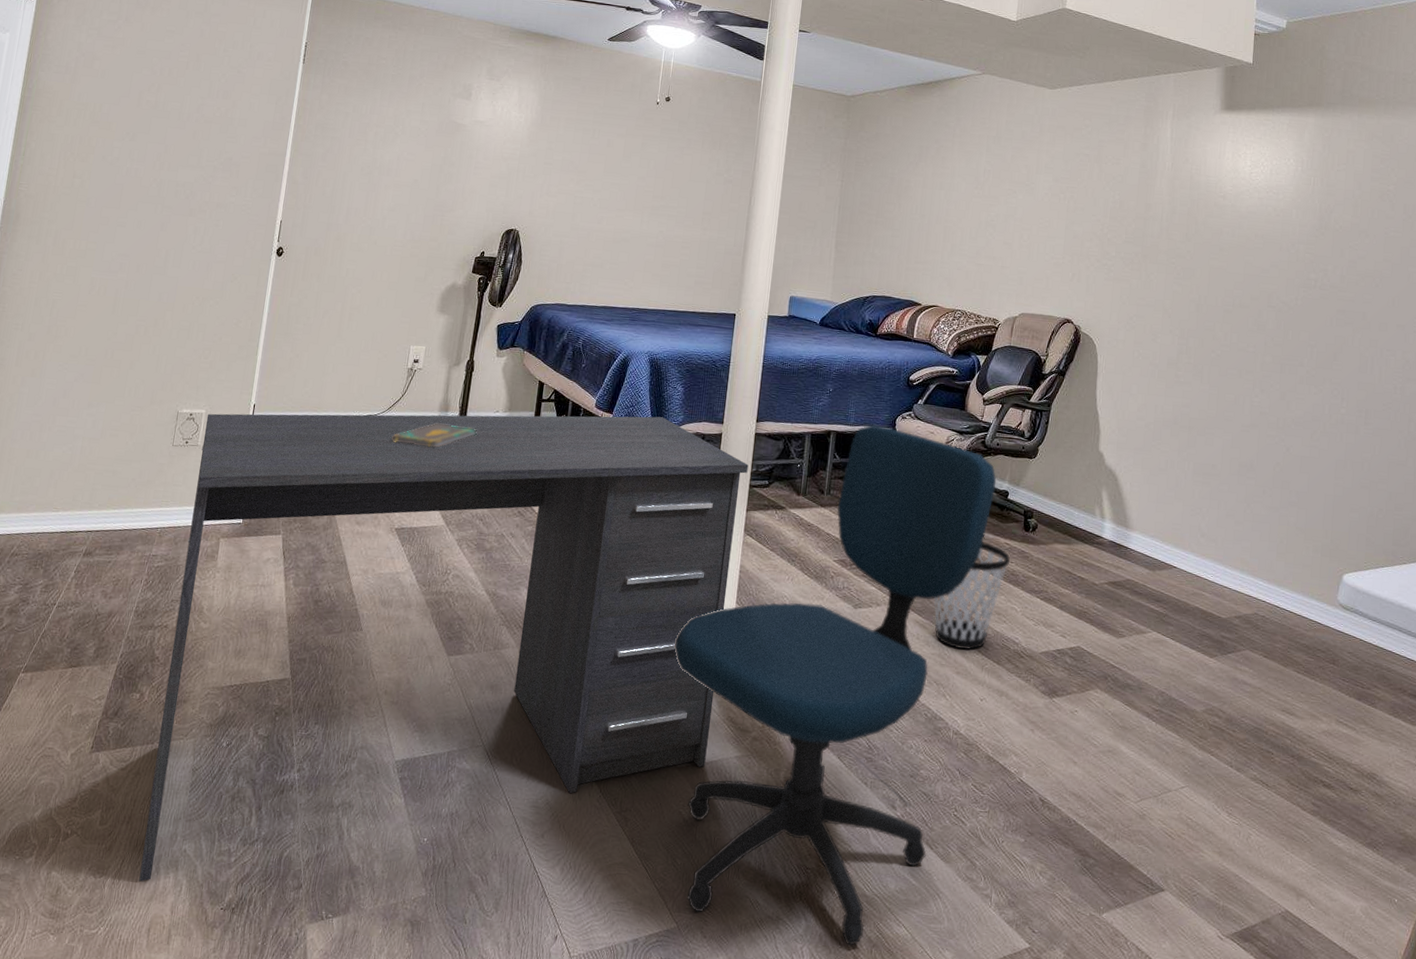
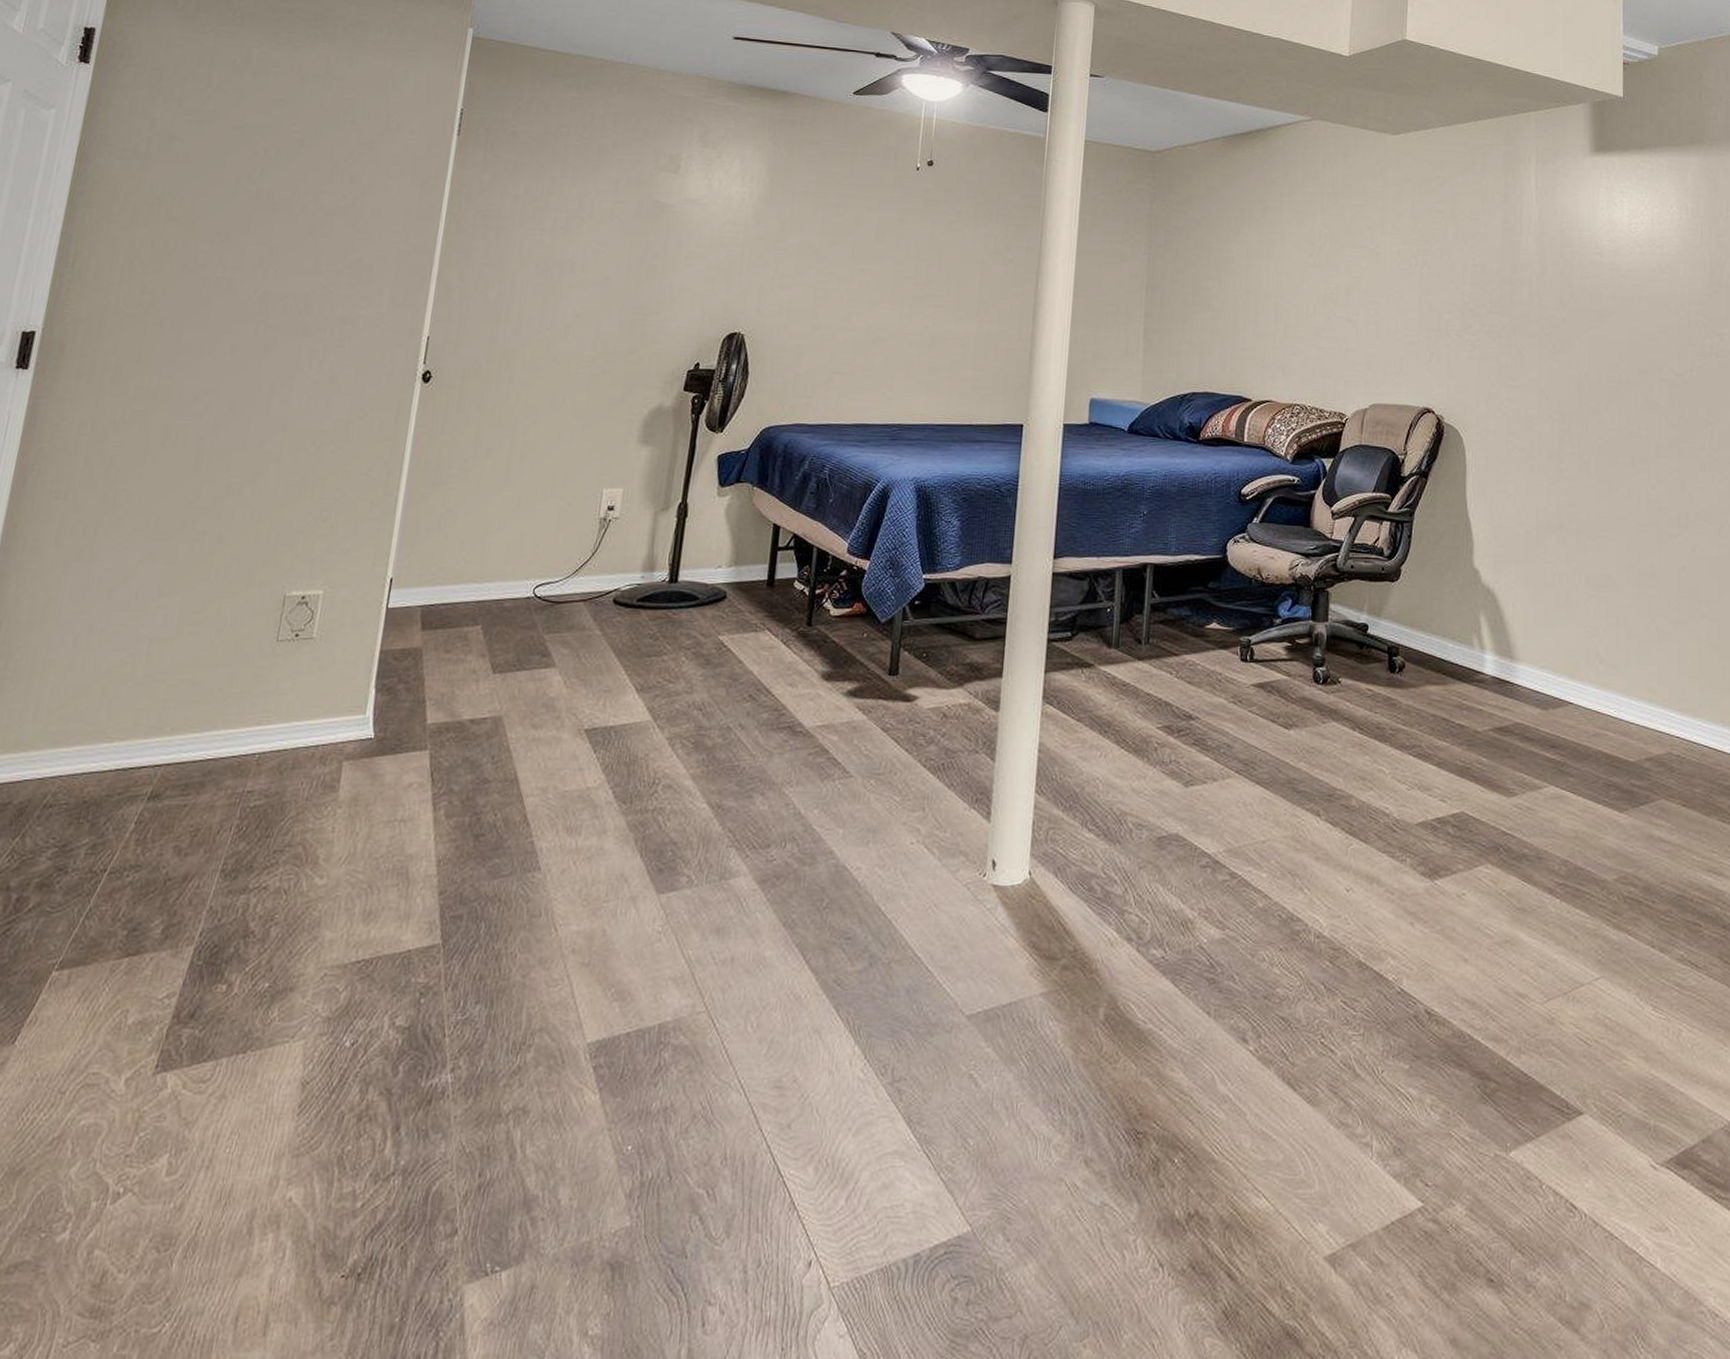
desk: present [139,413,749,882] -> none [222,560,1045,1251]
notebook: present [392,423,477,448] -> none [579,587,693,619]
office chair: present [674,424,997,946] -> none [957,552,1353,1230]
wastebasket: present [933,541,1010,650] -> none [1283,688,1373,828]

